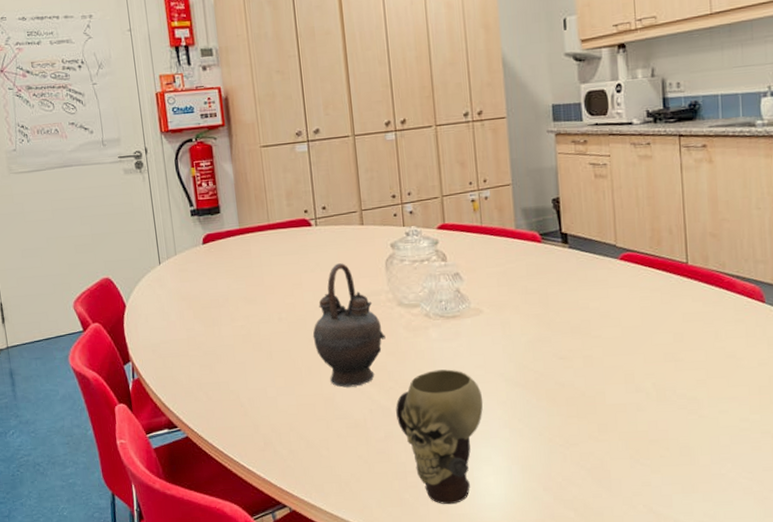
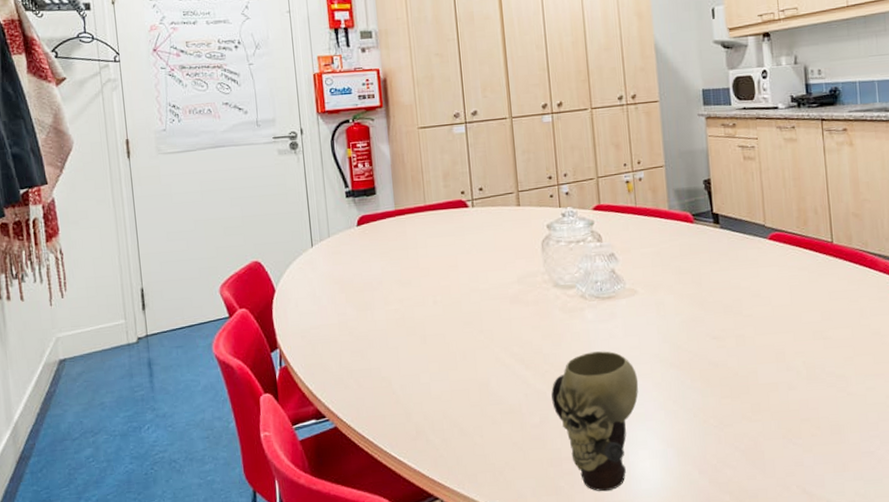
teapot: present [312,263,386,388] -> none [467,244,541,372]

